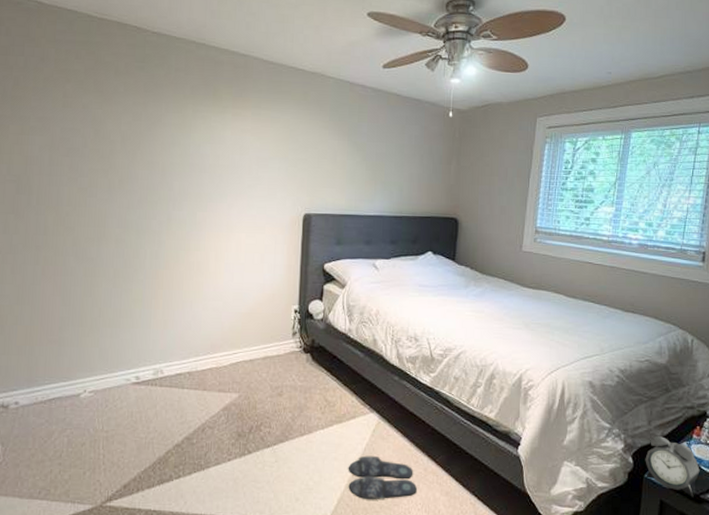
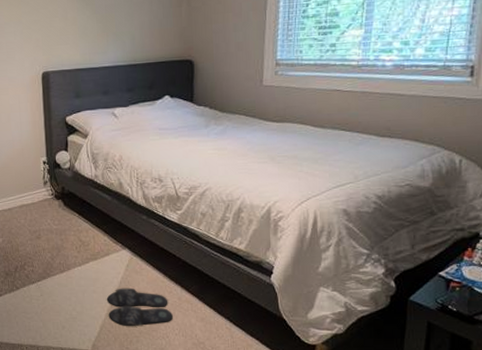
alarm clock: present [645,435,700,499] -> none [409,259,473,320]

